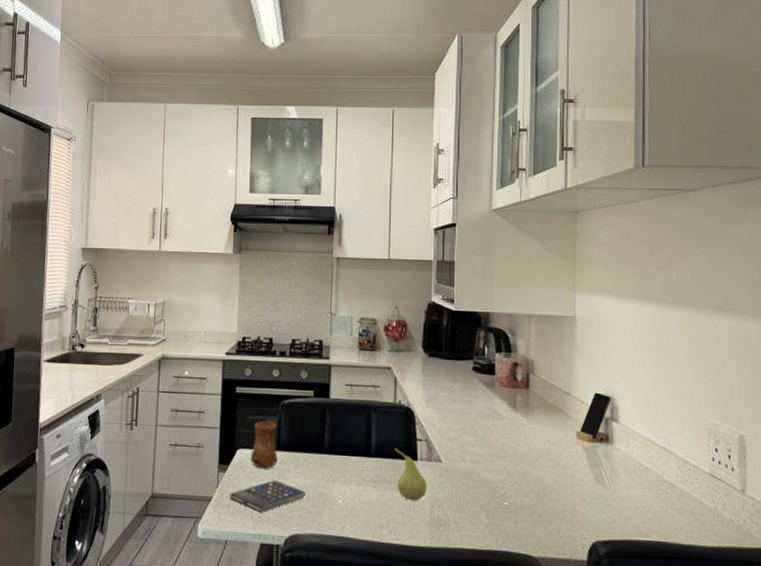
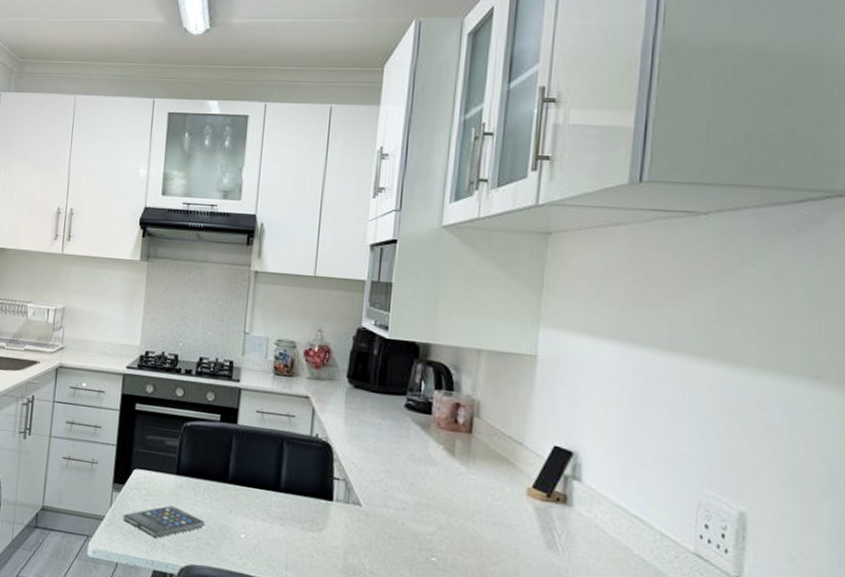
cup: present [250,421,278,469] -> none [147,442,179,493]
fruit: present [395,448,427,501] -> none [307,485,342,546]

